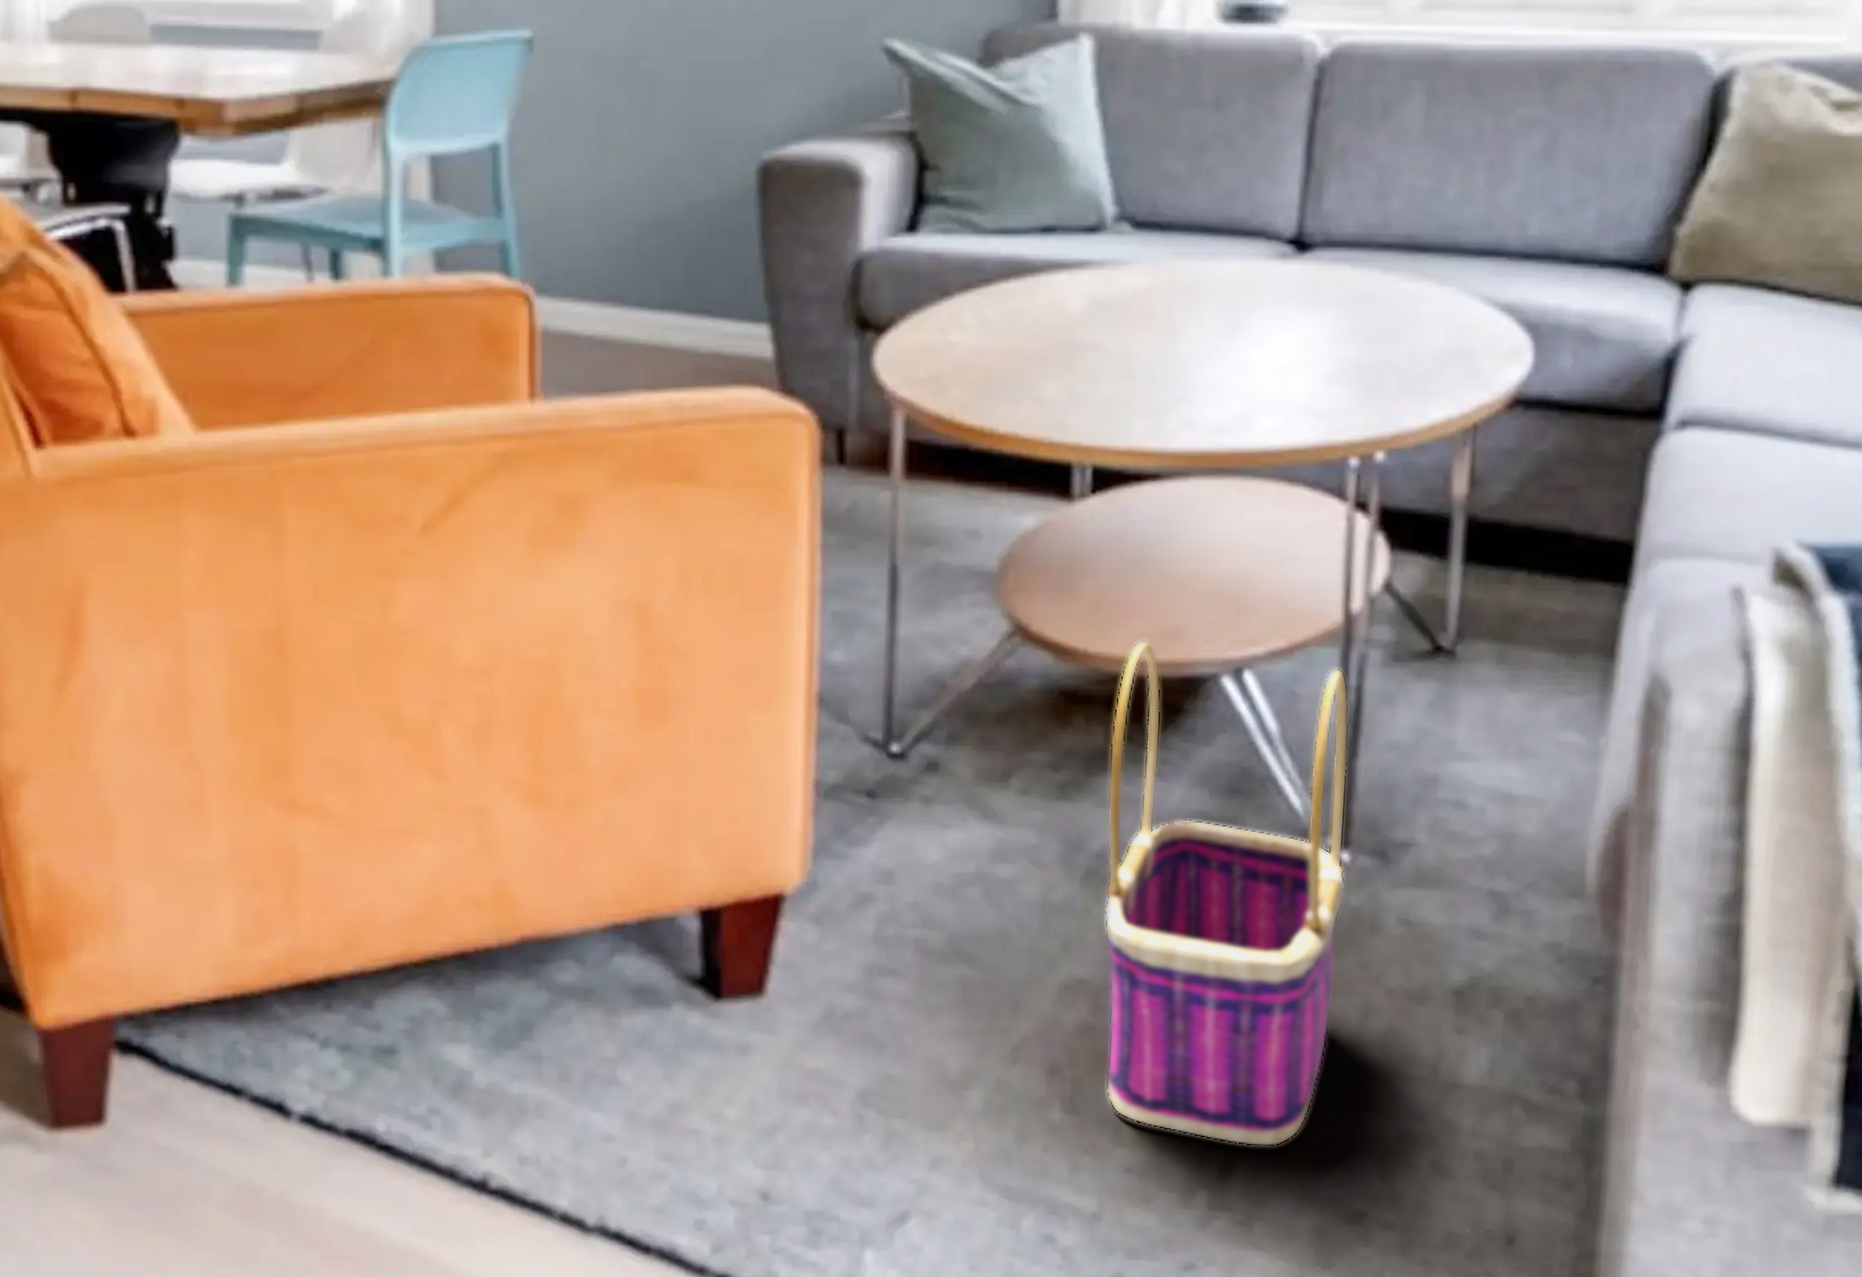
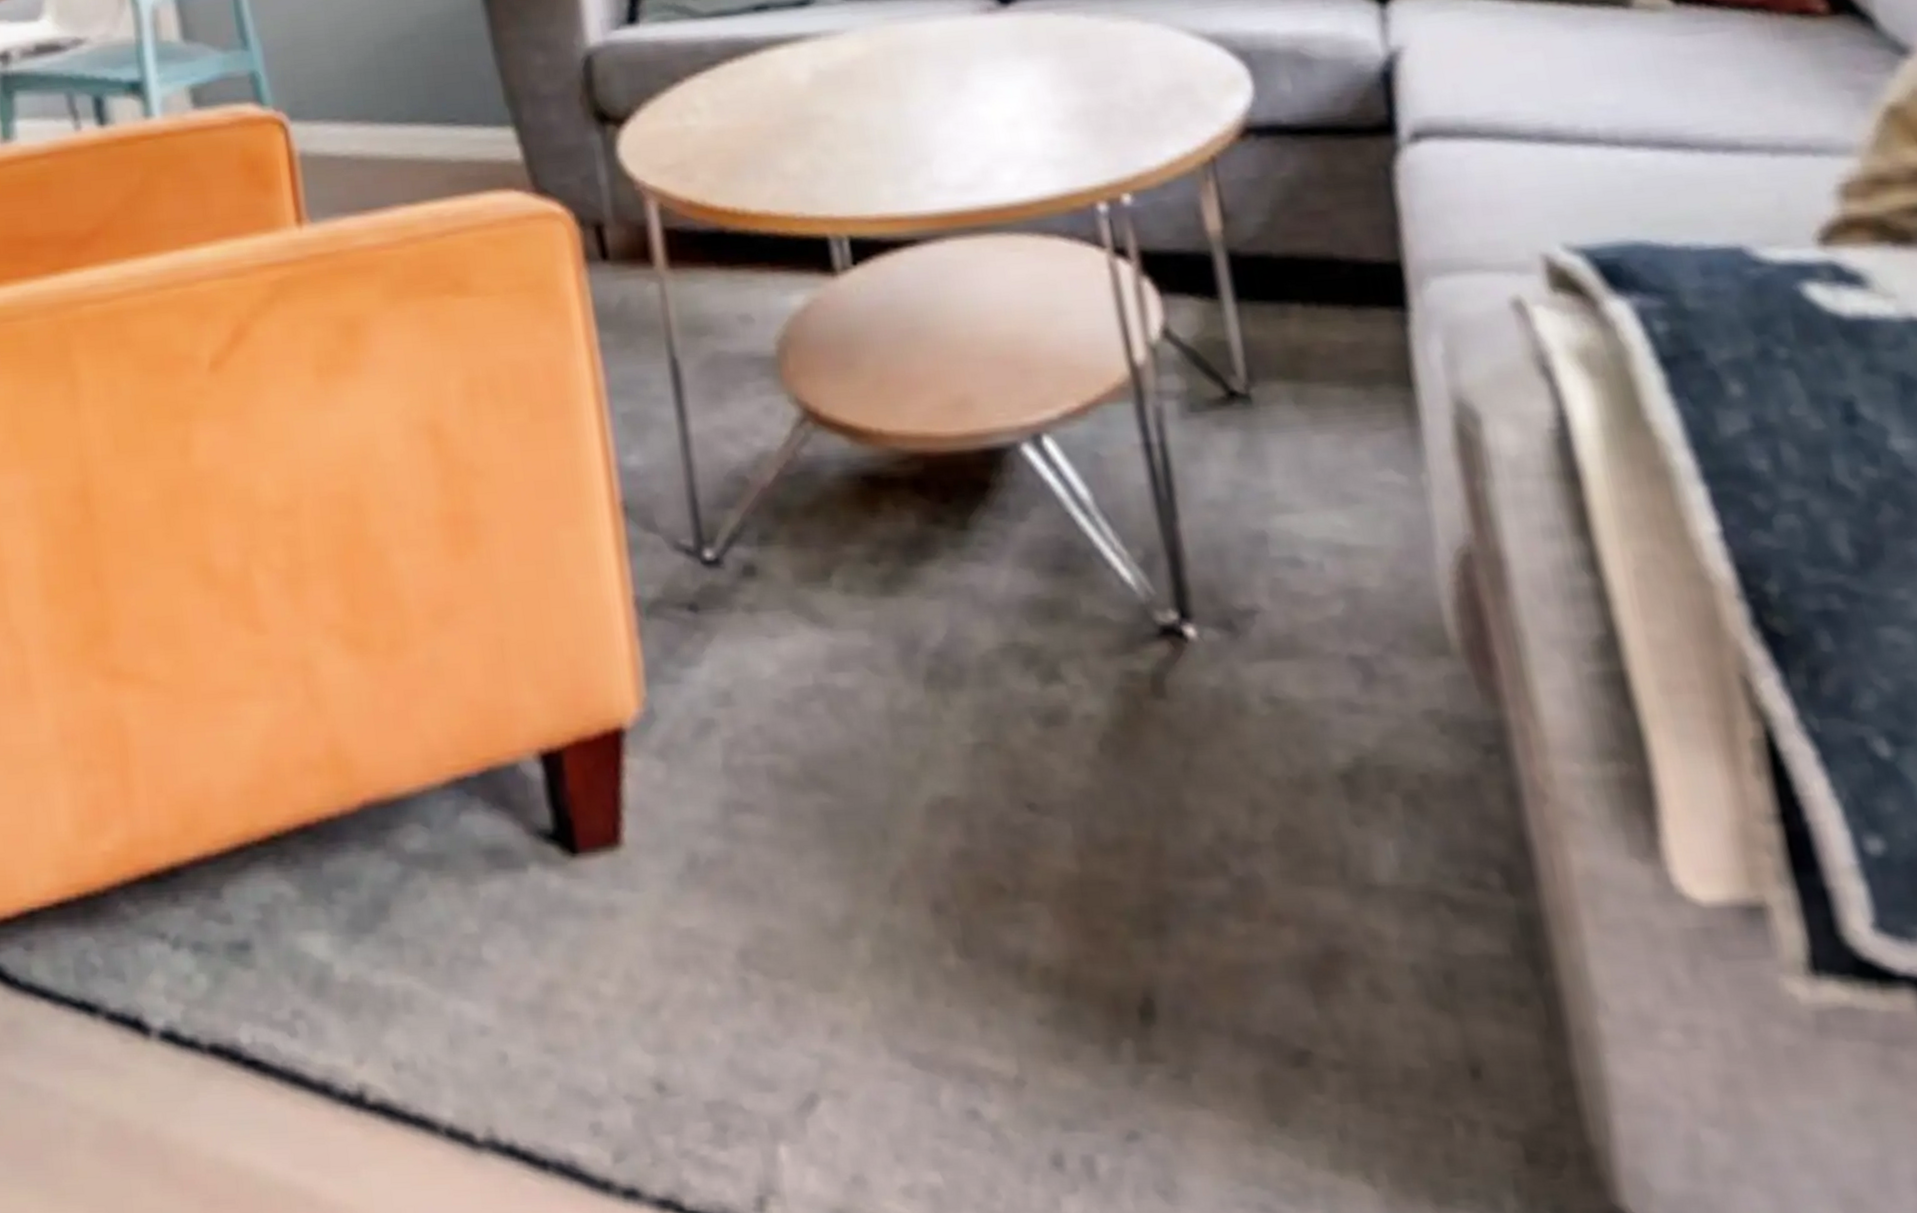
basket: present [1104,640,1349,1147] -> none [919,413,1223,981]

